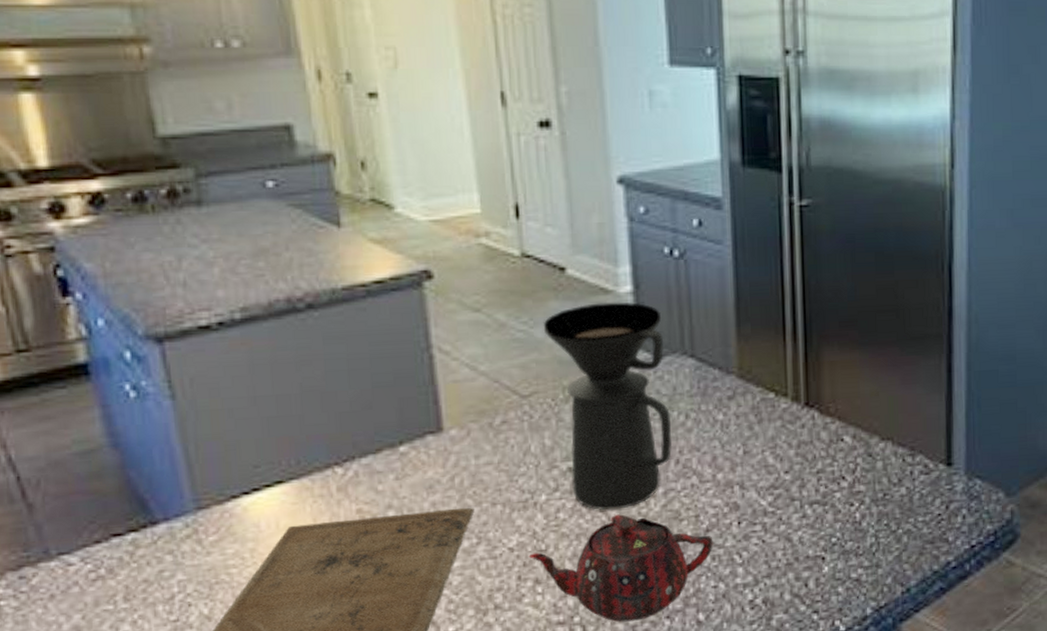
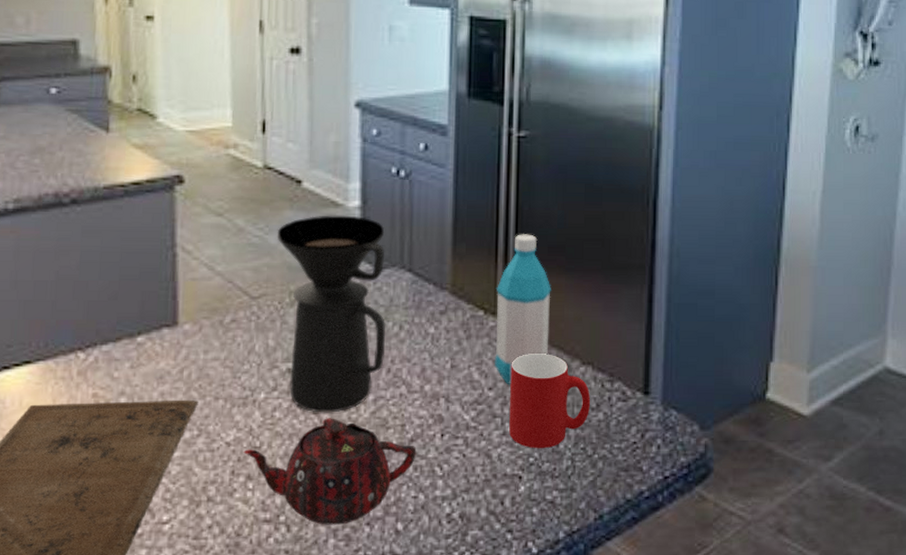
water bottle: none [787,309,846,466] -> present [494,234,551,384]
cup: none [807,432,892,529] -> present [509,354,591,449]

